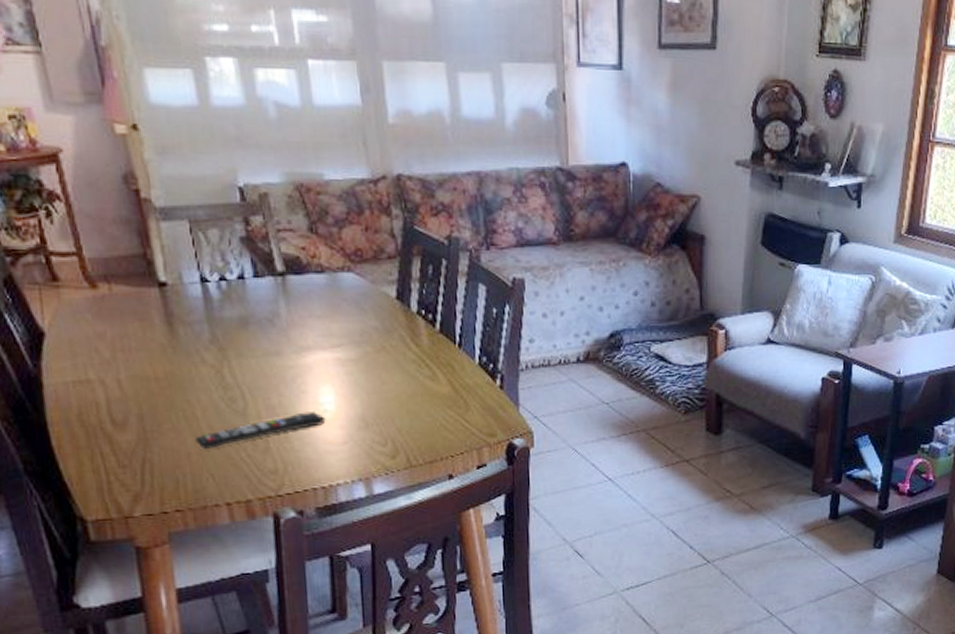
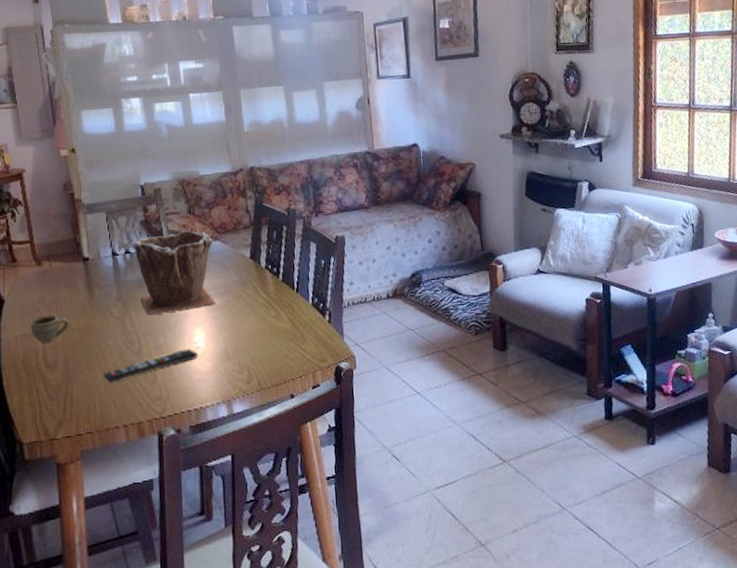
cup: none [84,358,143,393] -> present [29,315,69,343]
plant pot: none [231,255,351,366] -> present [133,230,217,316]

